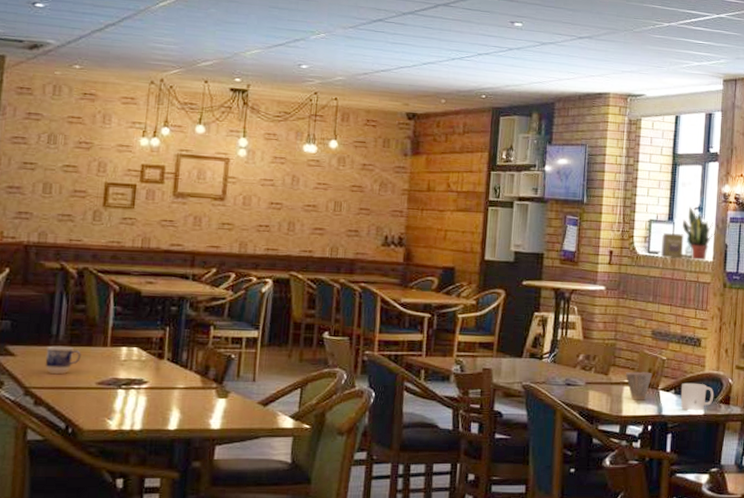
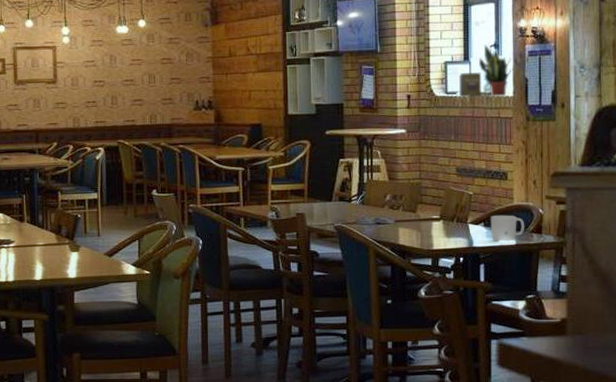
cup: present [626,371,653,400] -> none [434,207,461,234]

